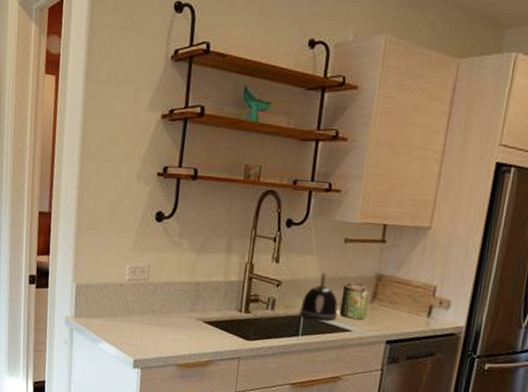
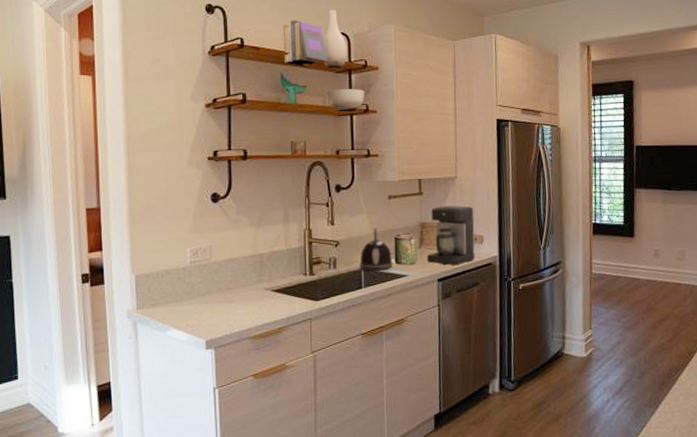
books: none [251,23,301,81] -> present [283,20,328,67]
bowl: none [293,108,338,138] -> present [328,88,365,112]
vase: none [294,12,325,85] -> present [323,9,348,69]
coffee maker: none [377,259,445,330] -> present [426,206,475,266]

